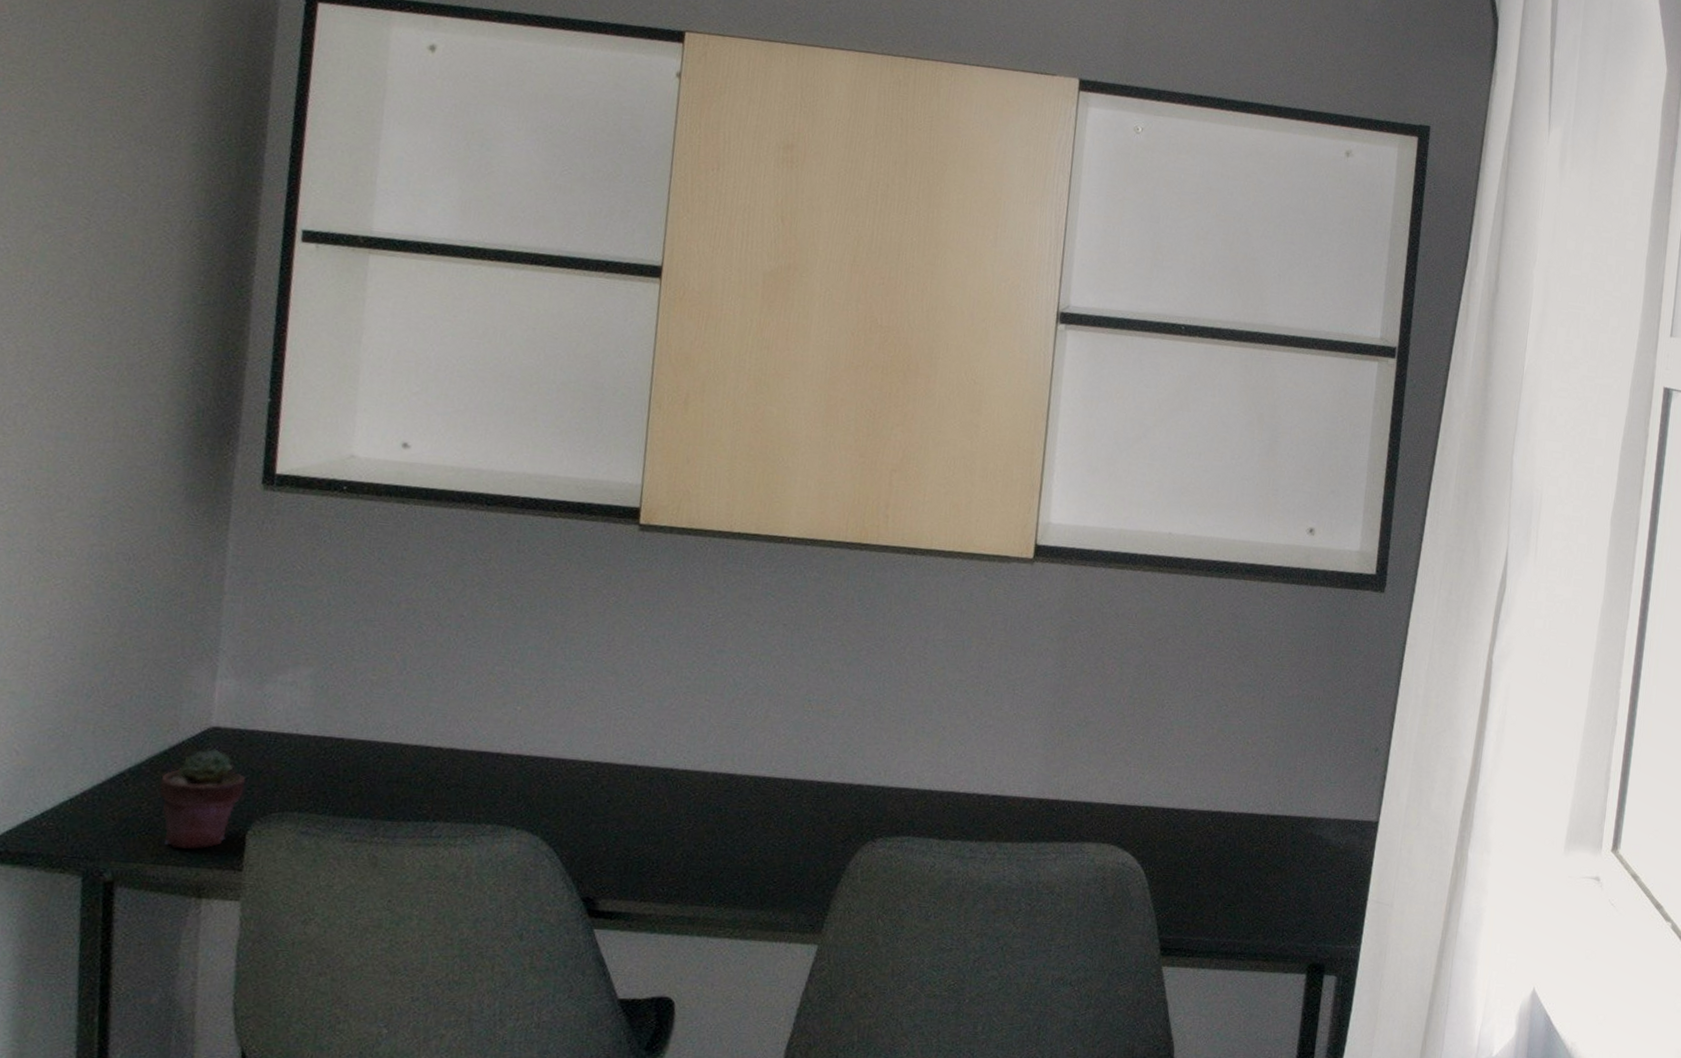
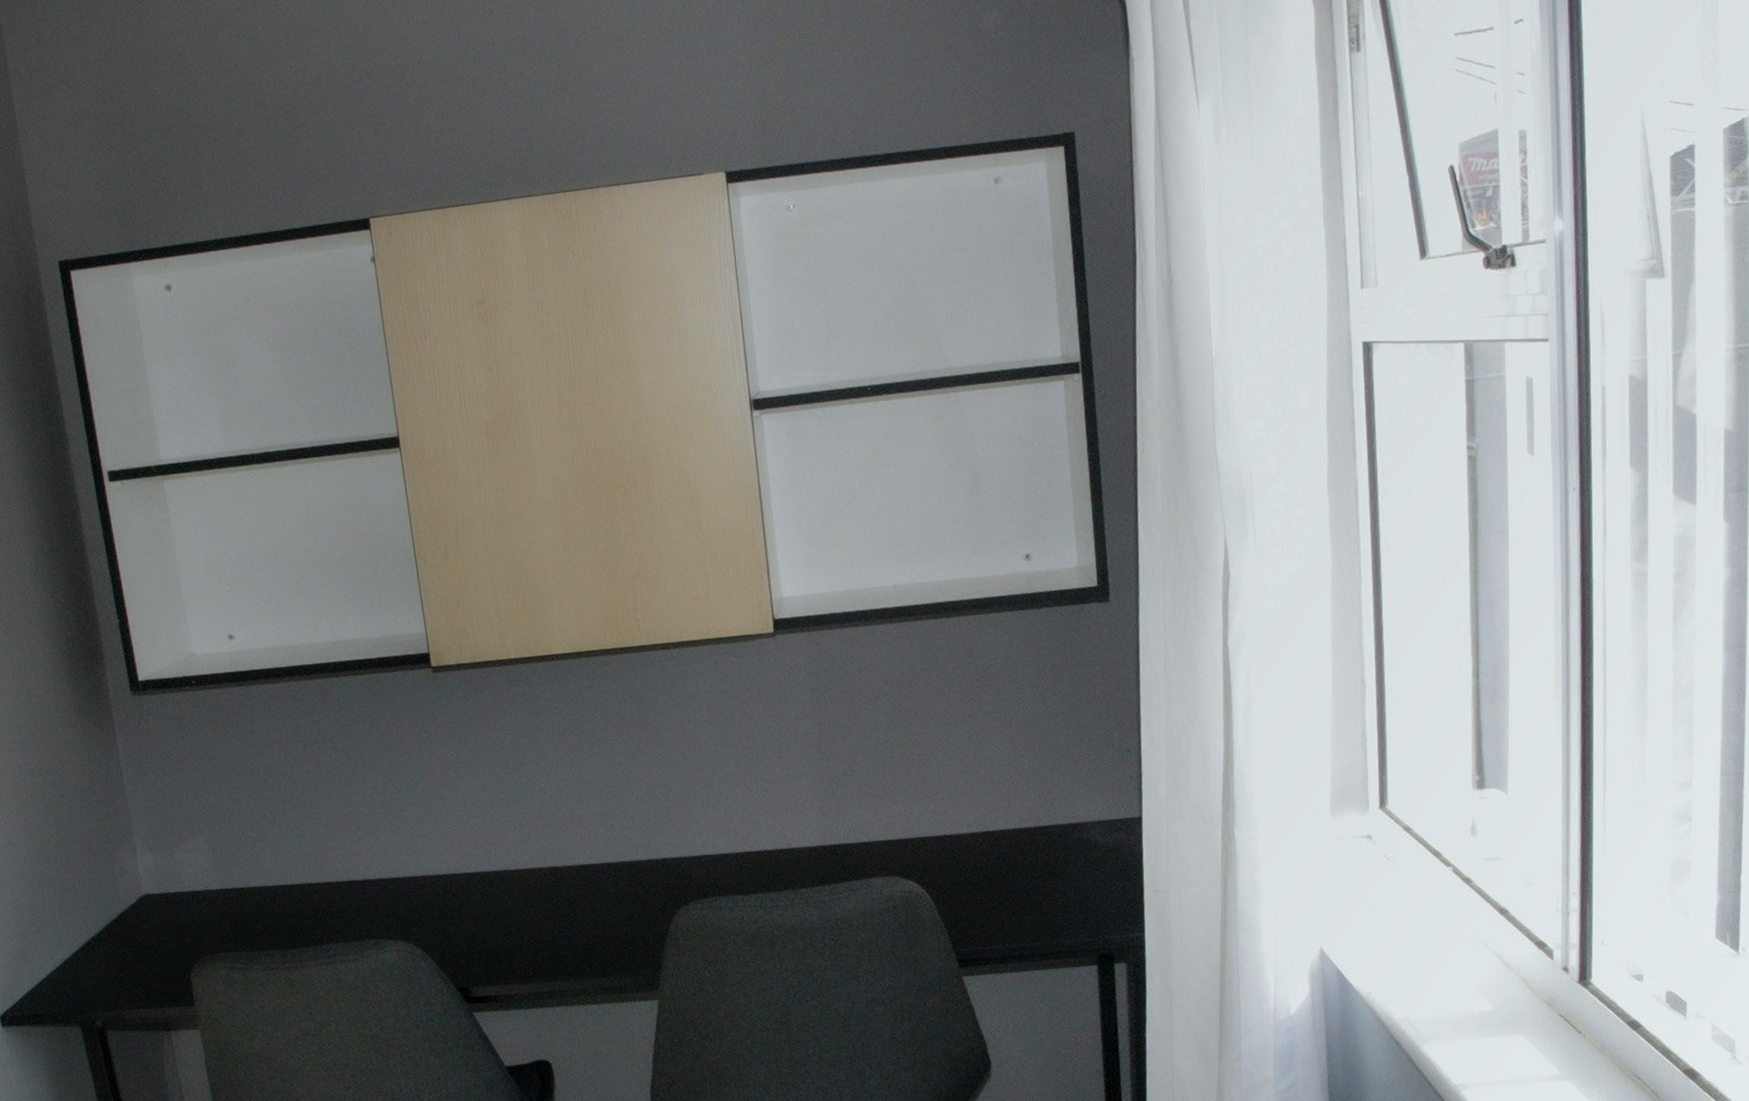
potted succulent: present [159,748,246,849] -> none [117,912,180,994]

